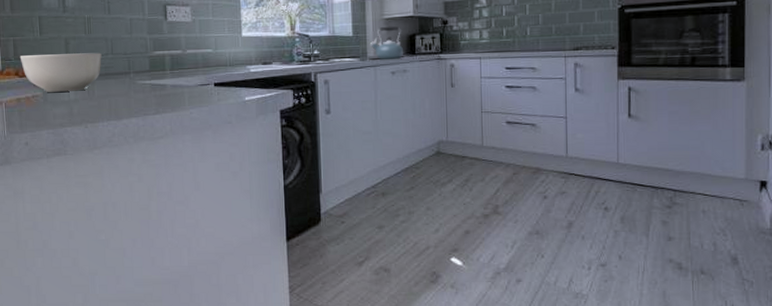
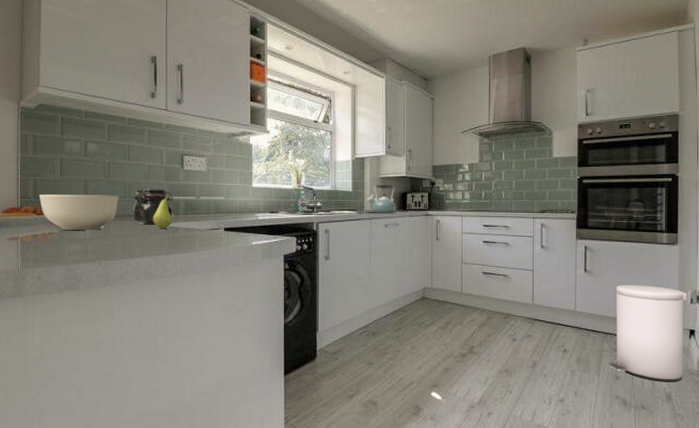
jar: none [116,43,160,82] -> present [133,189,174,224]
fruit: none [138,49,158,86] -> present [153,194,172,228]
pedal bin: none [657,130,757,243] -> present [607,285,687,382]

